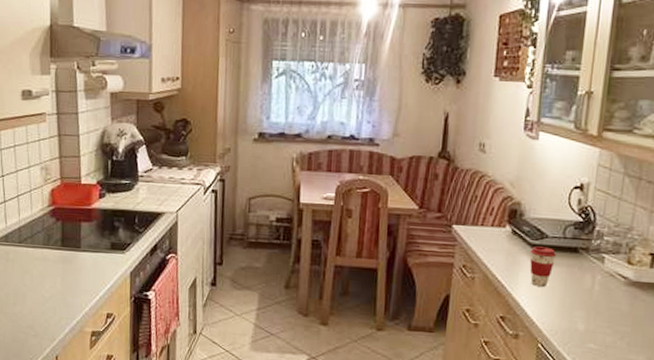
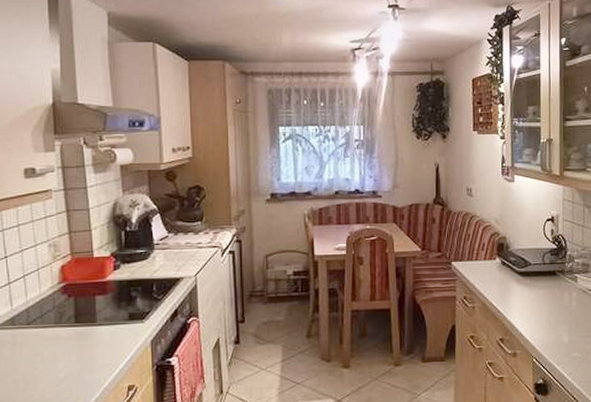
coffee cup: present [530,246,557,287] -> none [518,273,540,308]

